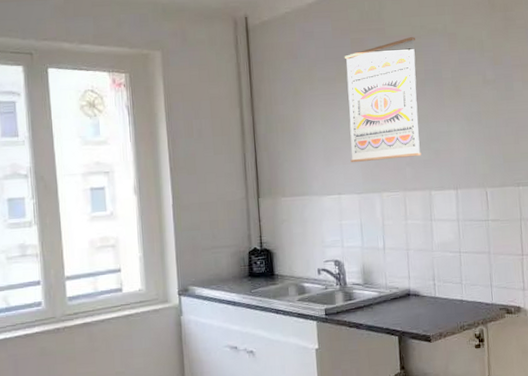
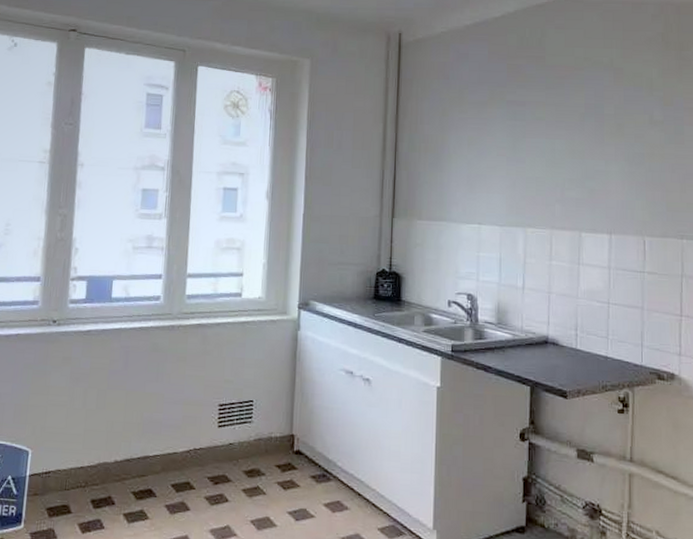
wall art: present [344,37,422,163] -> none [495,68,578,194]

